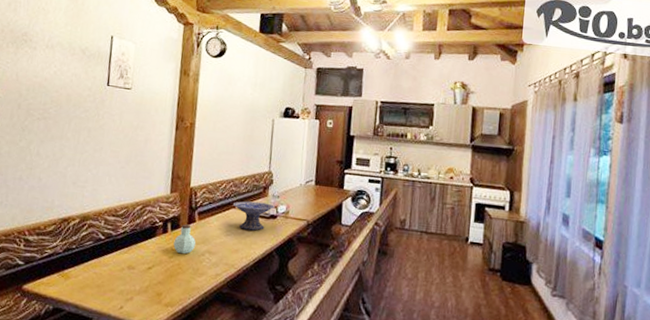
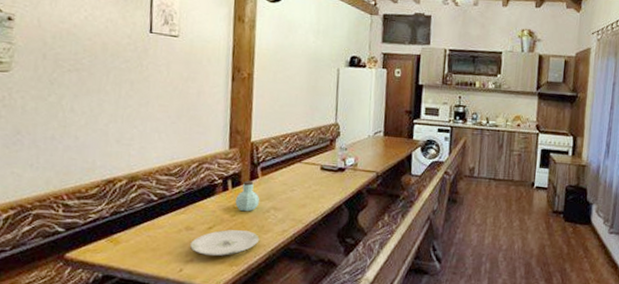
plate: none [131,270,194,296] -> present [190,230,260,256]
decorative bowl: present [232,201,274,231] -> none [297,154,342,185]

